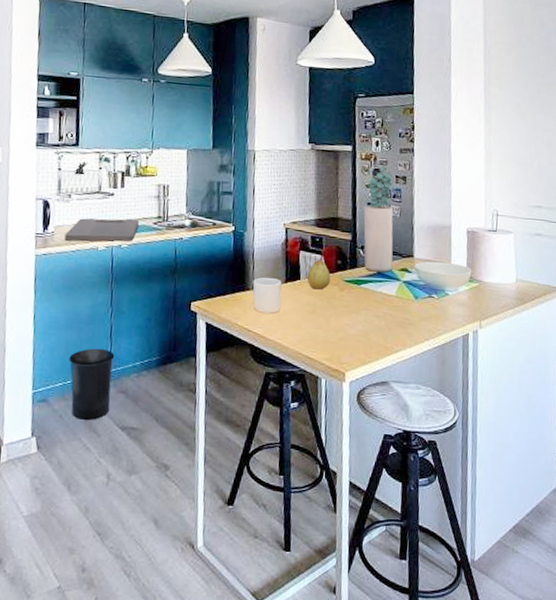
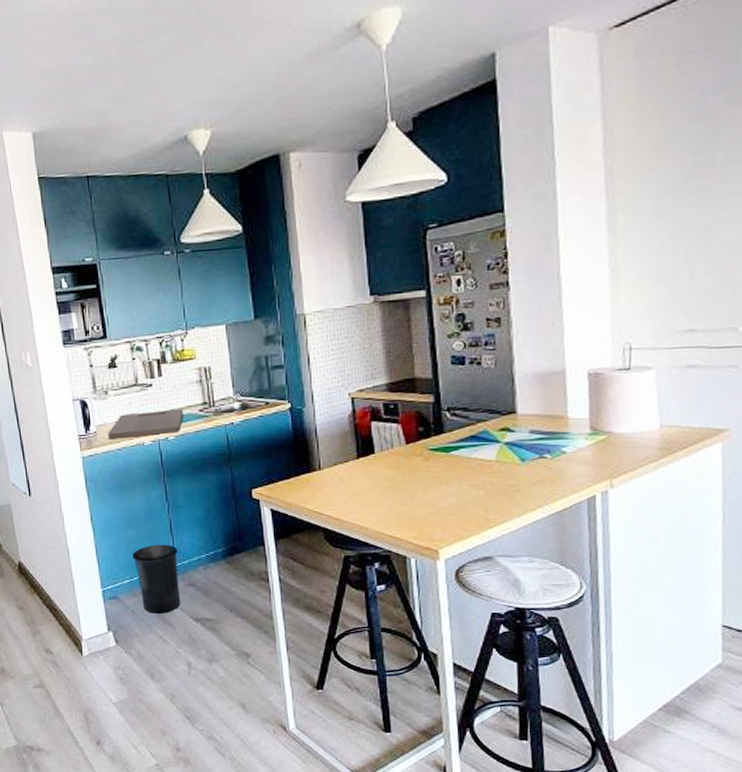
mug: present [252,277,282,315] -> none [319,454,355,495]
fruit: present [307,255,331,290] -> none [382,423,412,463]
vase: present [363,162,393,273] -> none [447,303,490,436]
bowl: present [414,261,472,293] -> none [517,414,597,450]

